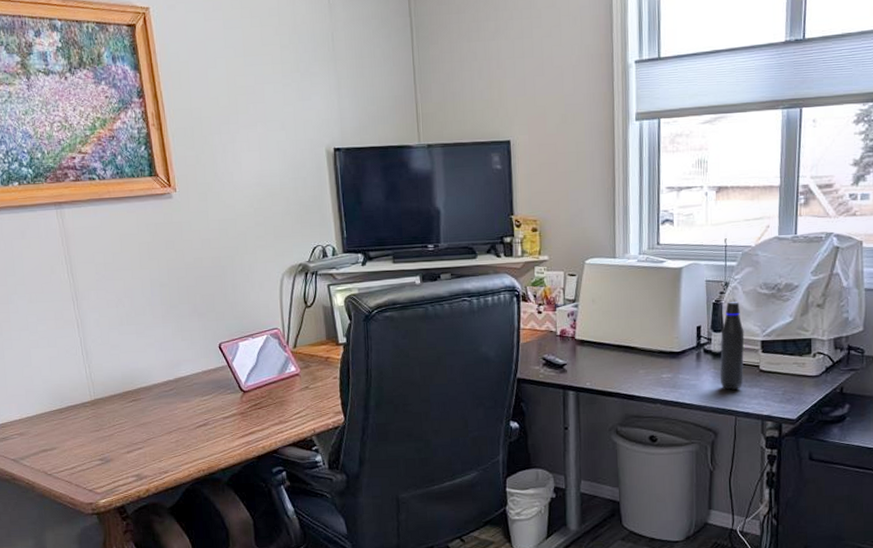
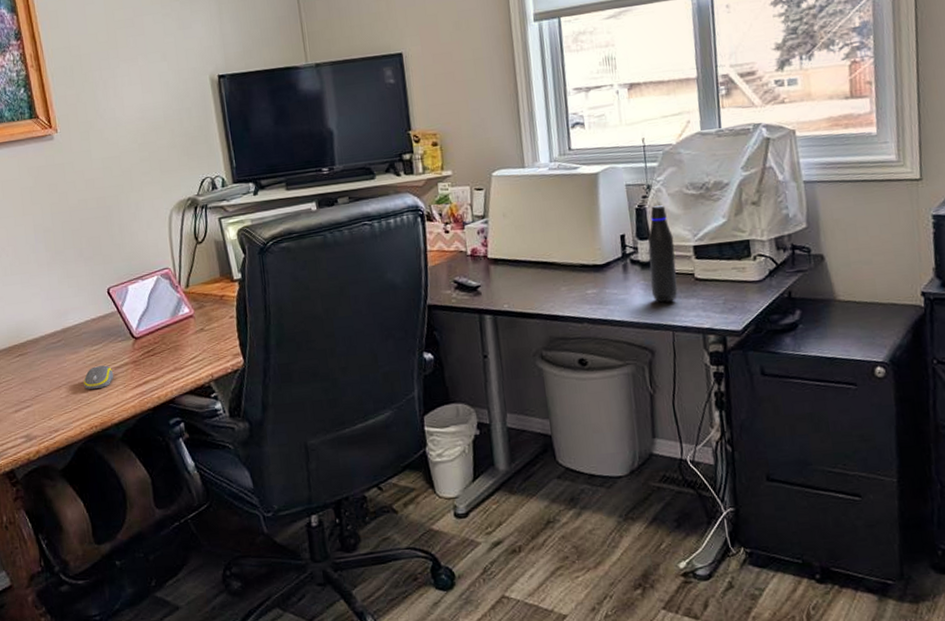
computer mouse: none [193,415,222,436] -> present [84,365,114,390]

